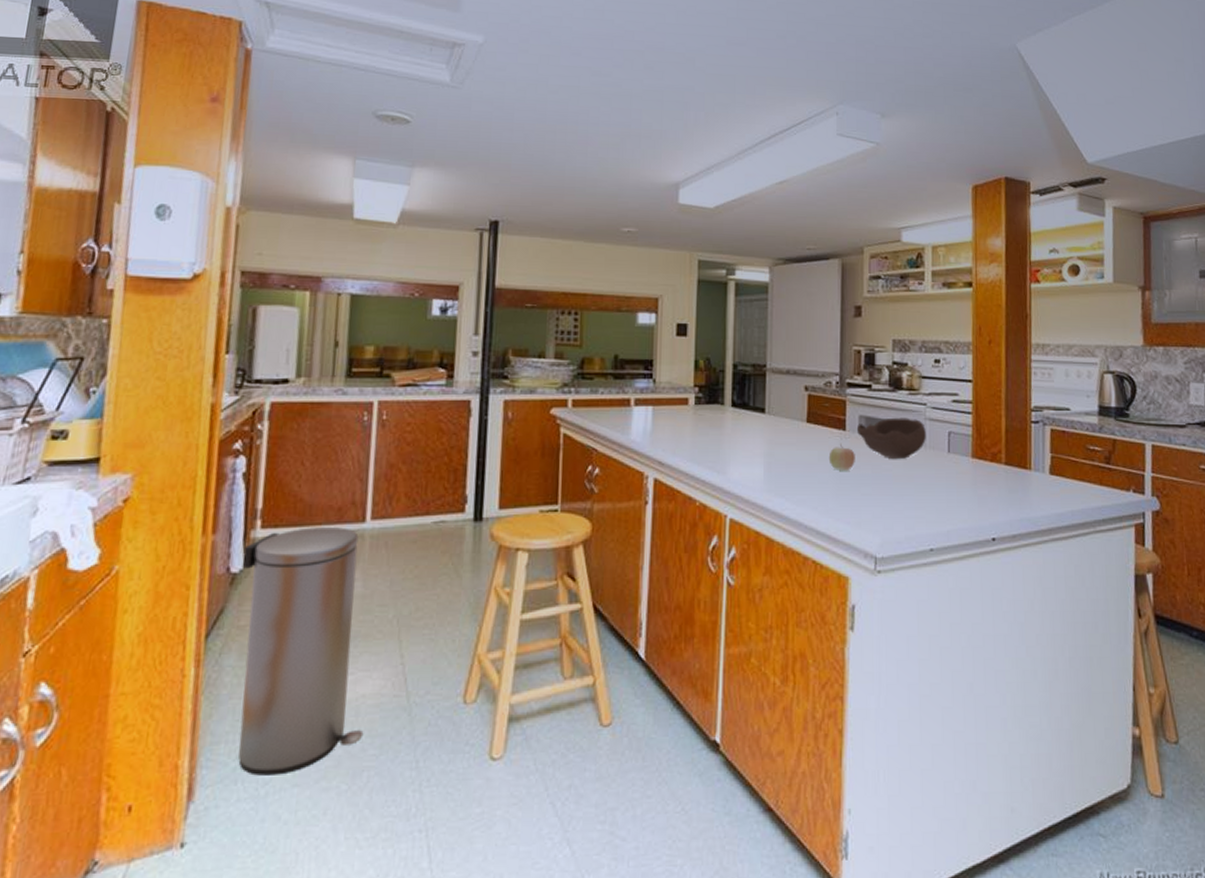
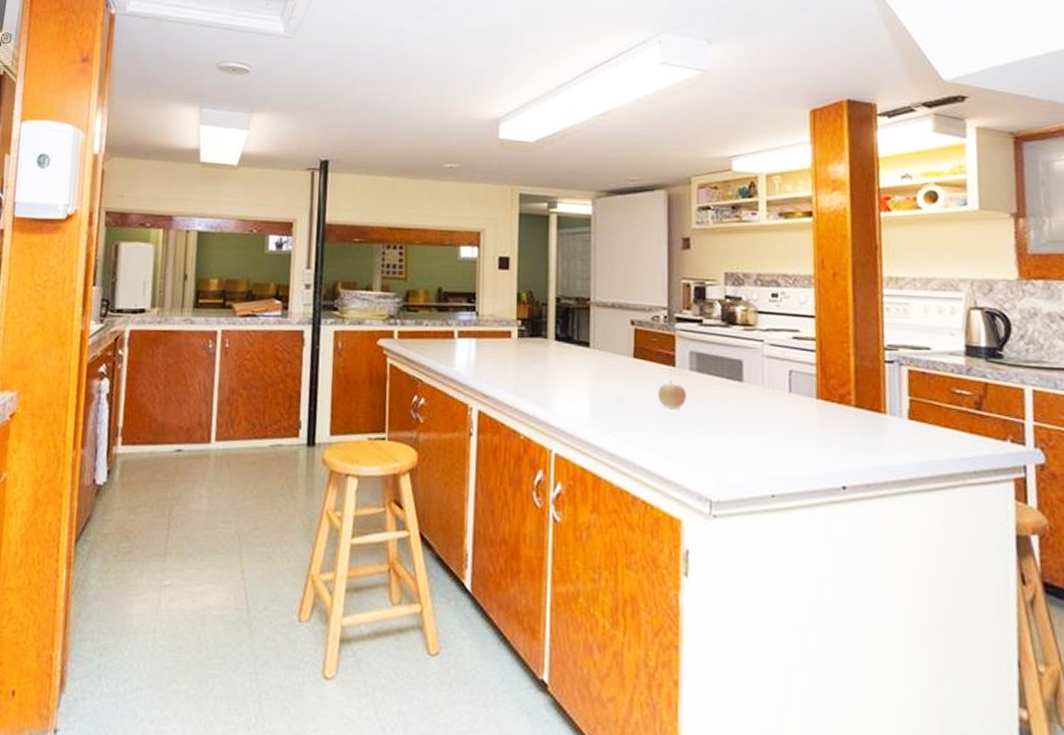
pedal bin: present [238,527,364,776] -> none [102,446,209,675]
wooden bowl: present [856,417,926,459] -> none [687,354,764,398]

